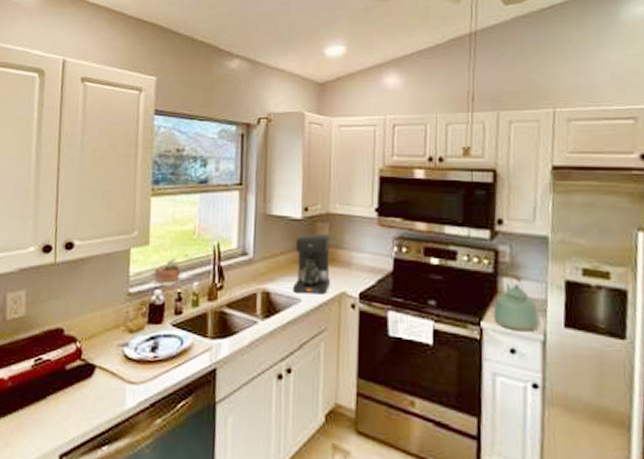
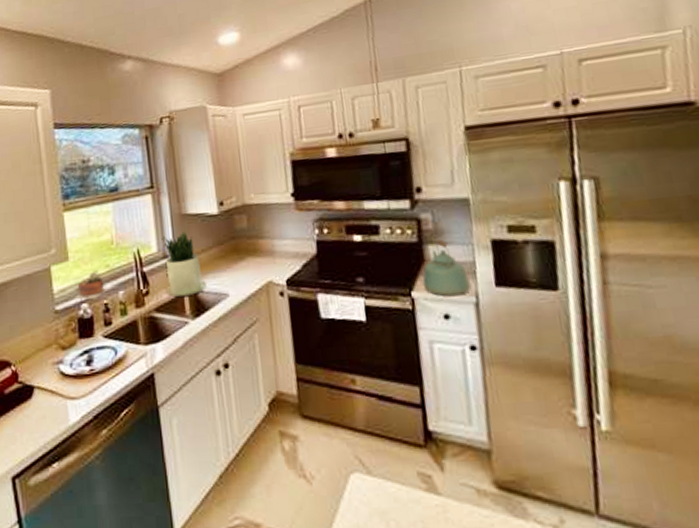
planter: none [240,232,280,297] -> present [163,231,206,298]
coffee maker: present [293,234,330,295] -> none [215,226,256,289]

